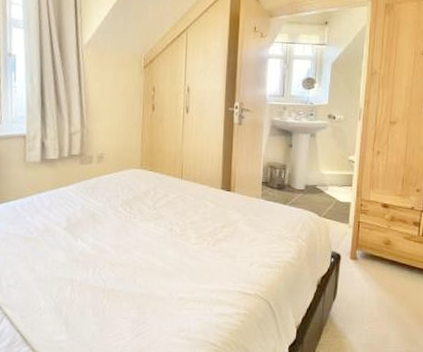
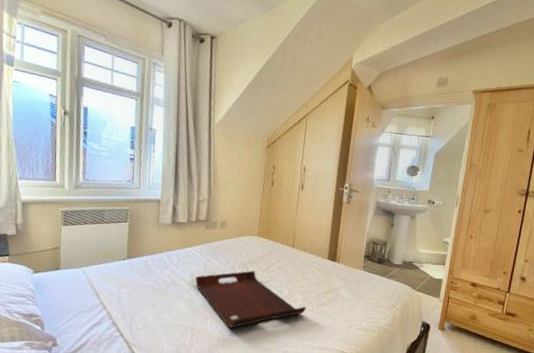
serving tray: none [72,208,201,277] -> present [195,270,306,329]

